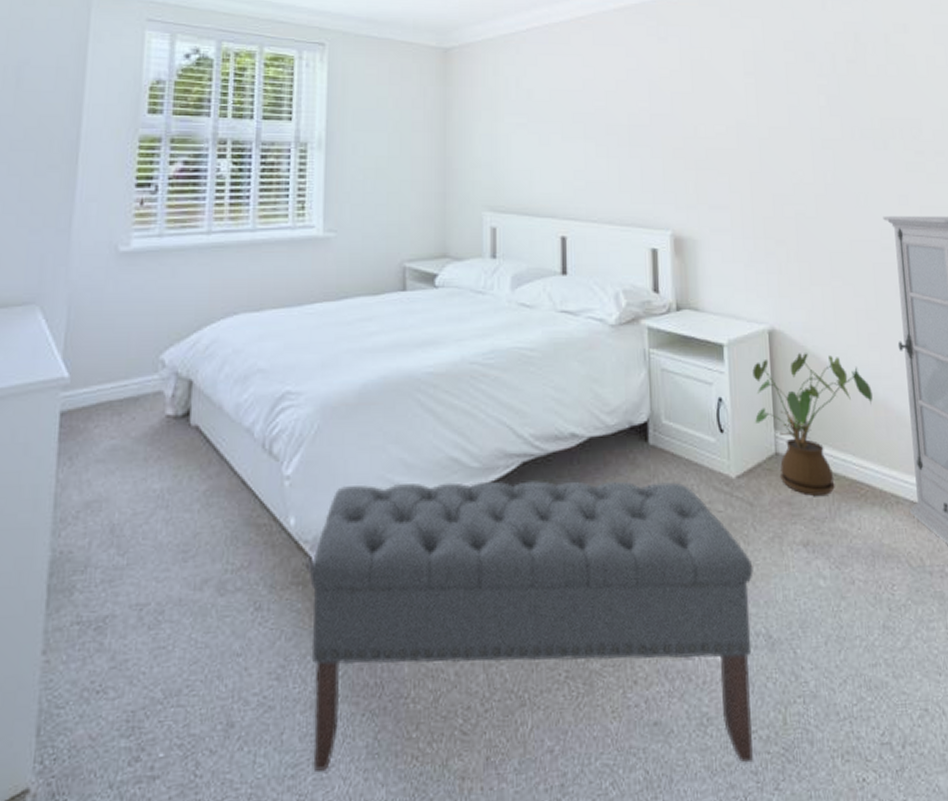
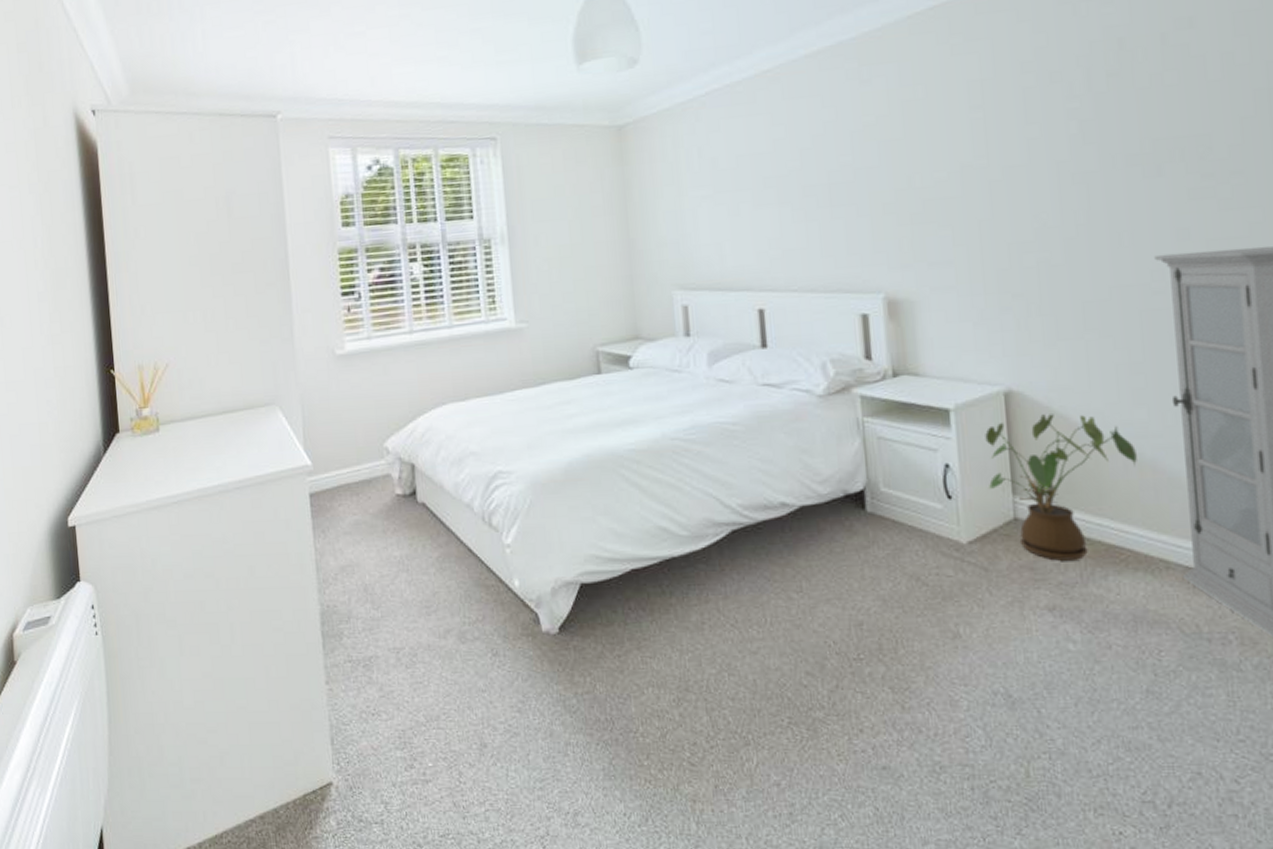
bench: present [310,480,753,773] -> none [537,547,992,809]

